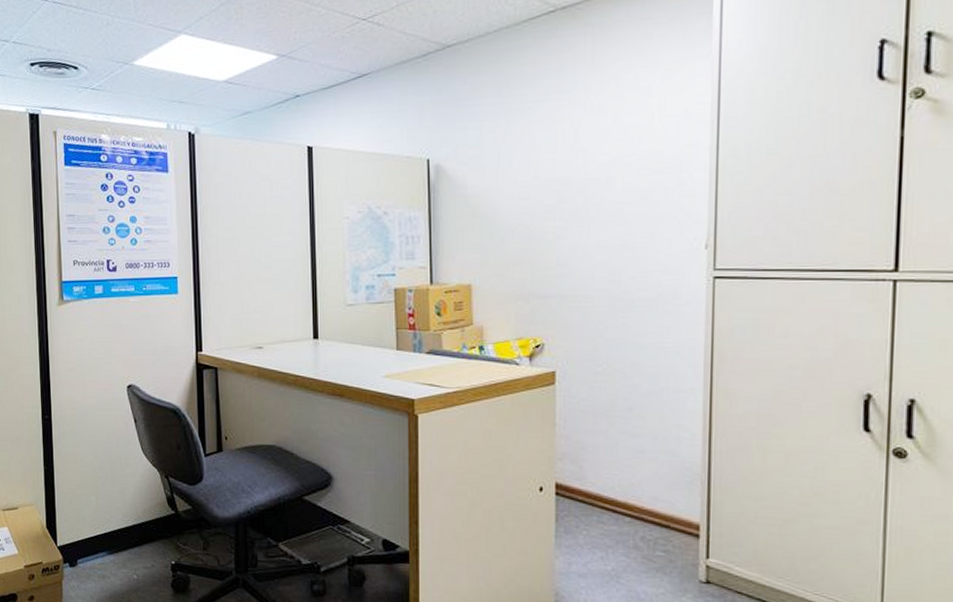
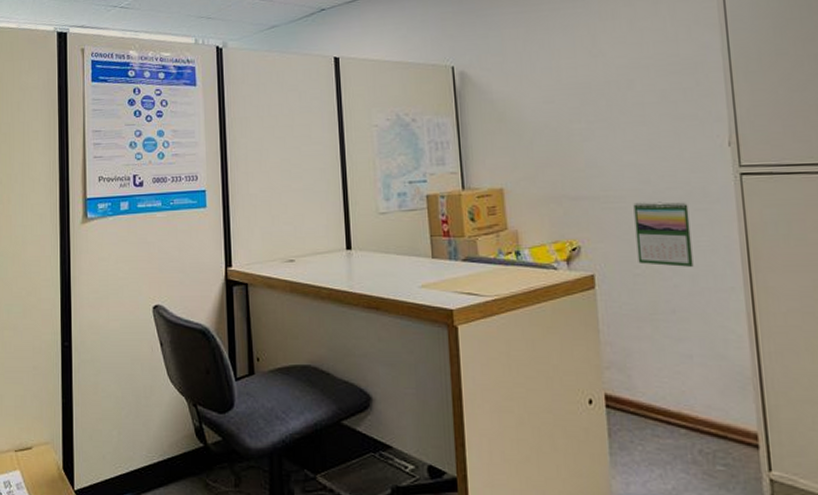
calendar: none [600,302,657,367] -> present [633,201,694,267]

